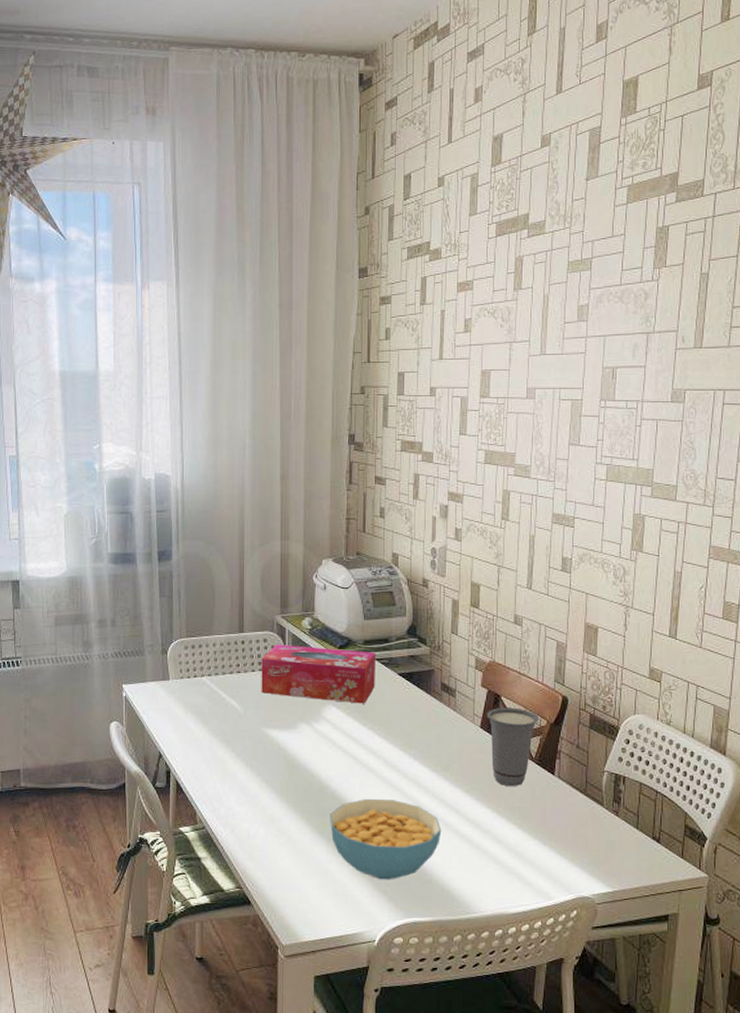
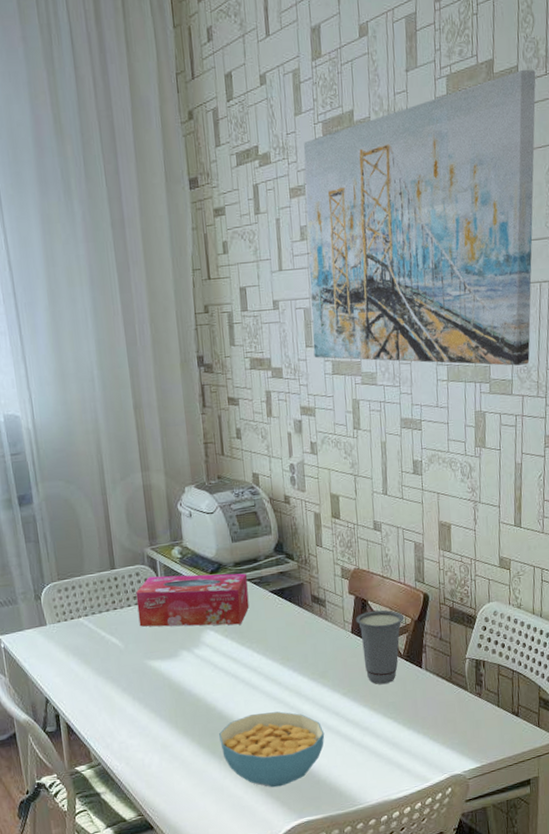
wall art: none [467,183,723,471] -> present [303,69,536,366]

